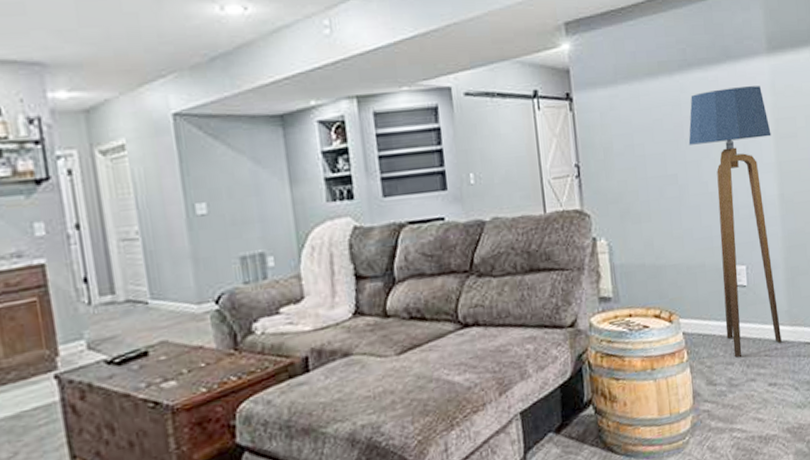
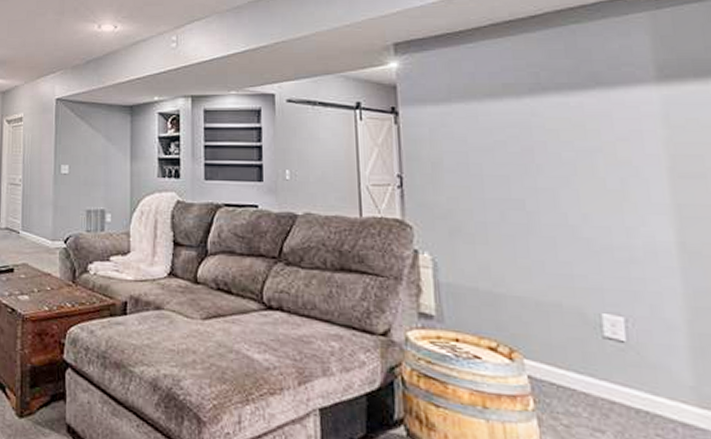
floor lamp: present [688,86,782,358] -> none [541,116,684,428]

